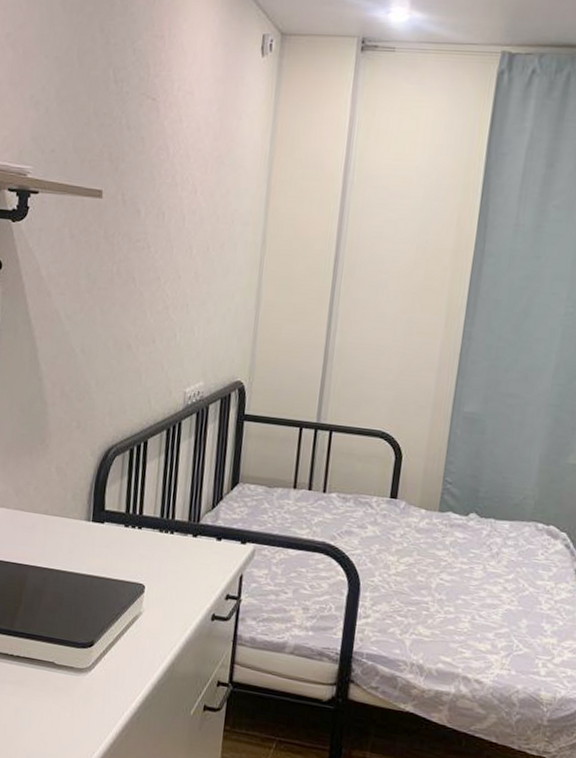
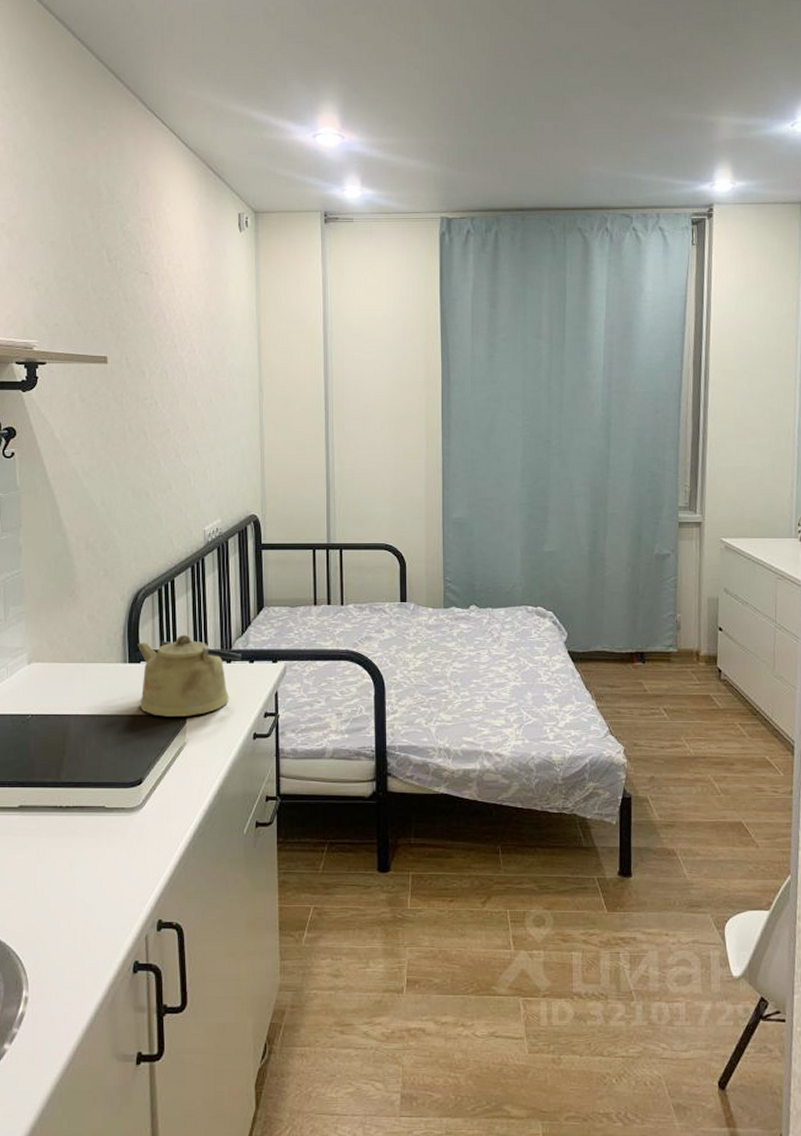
kettle: none [98,500,209,586] -> present [137,634,241,716]

